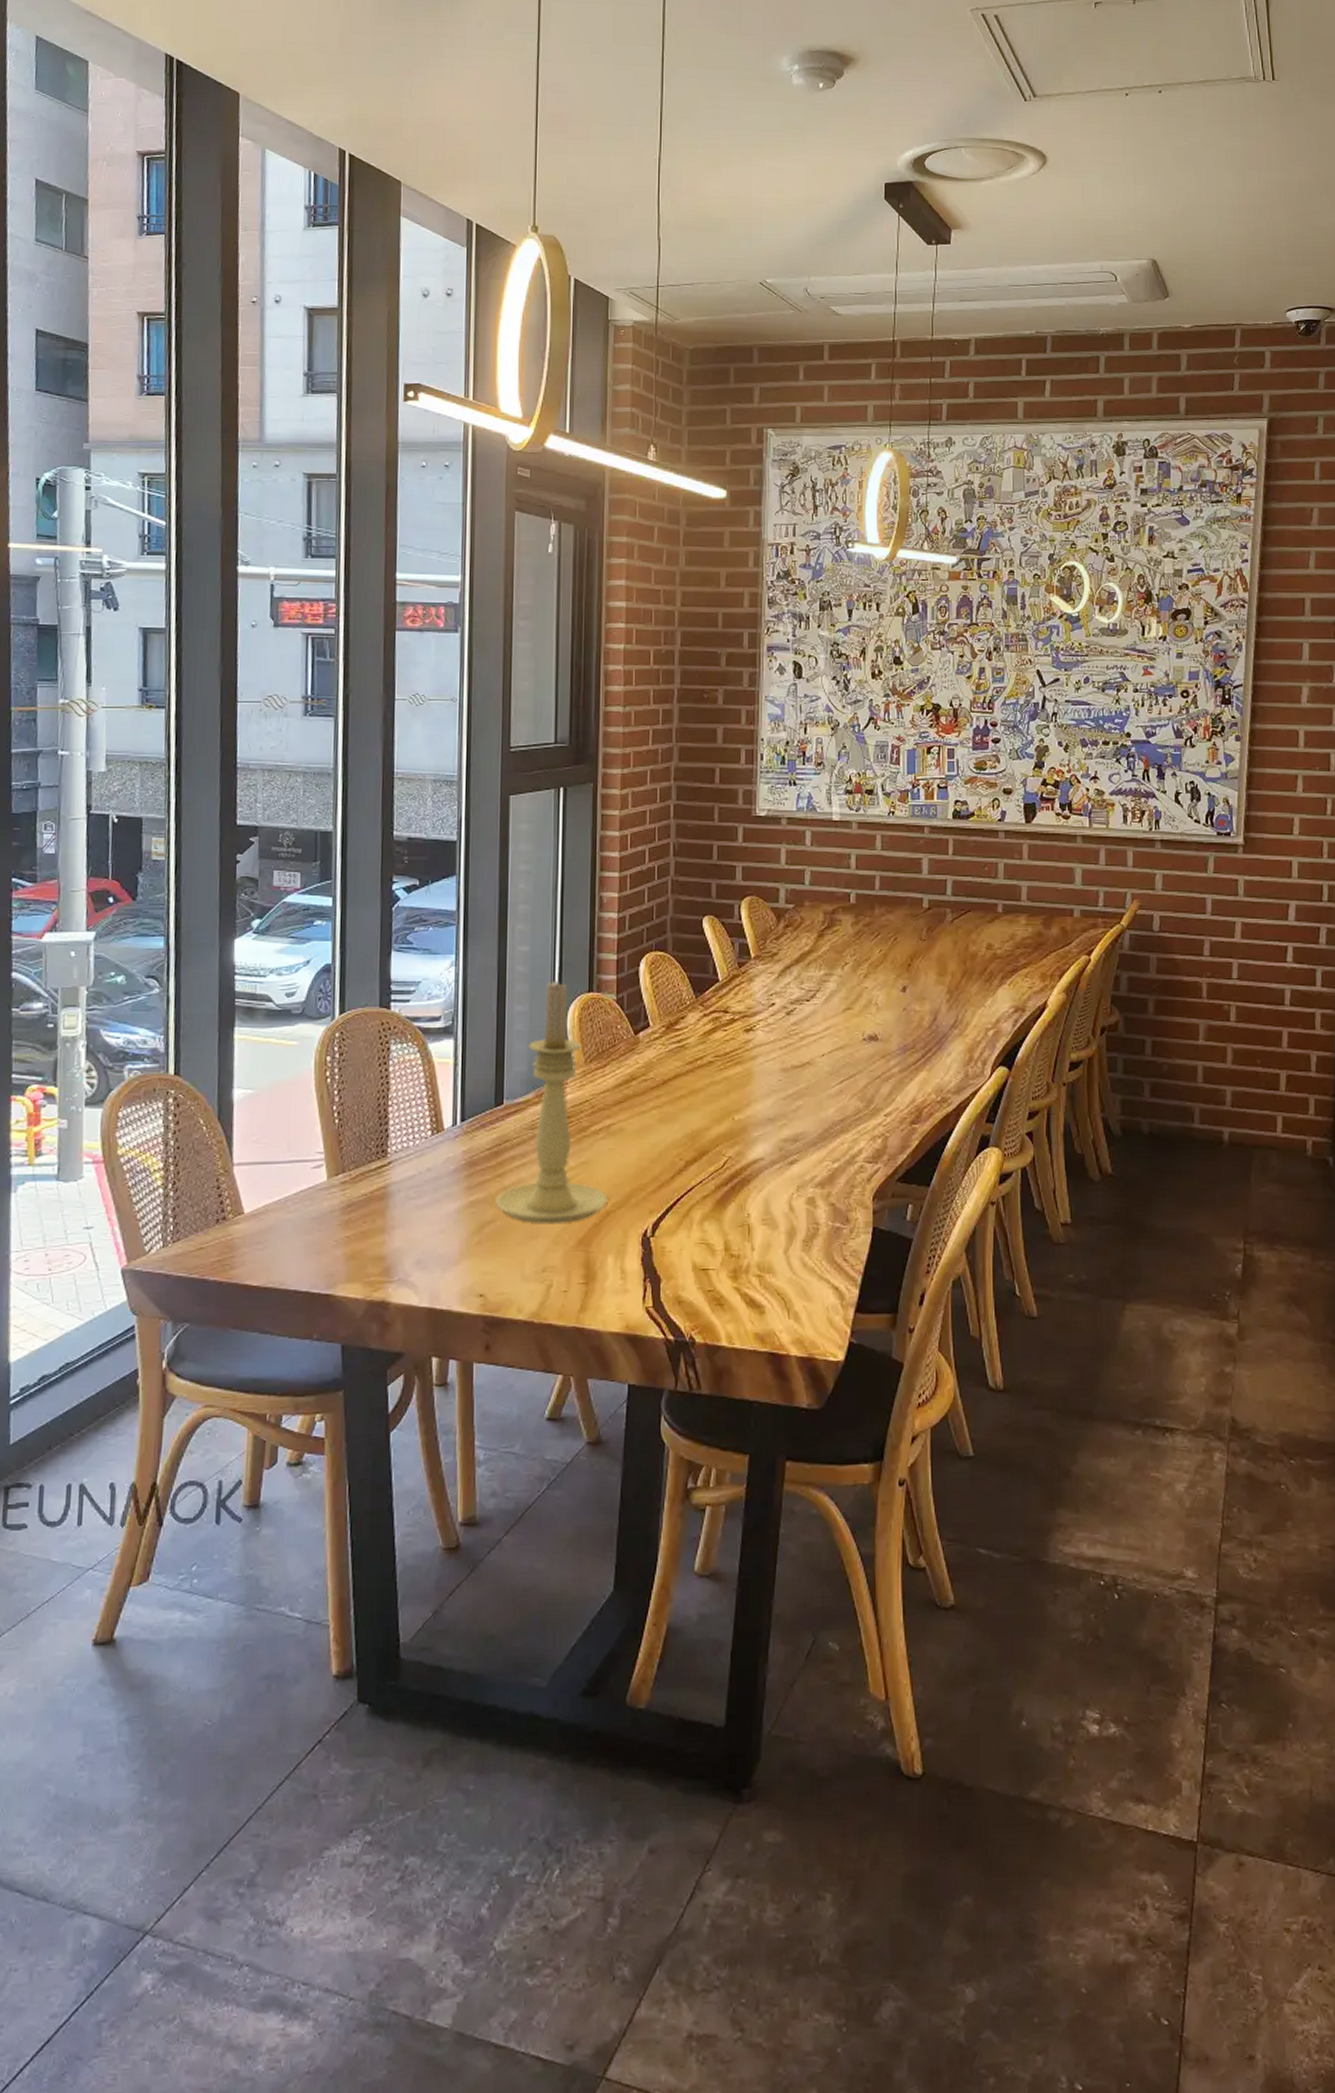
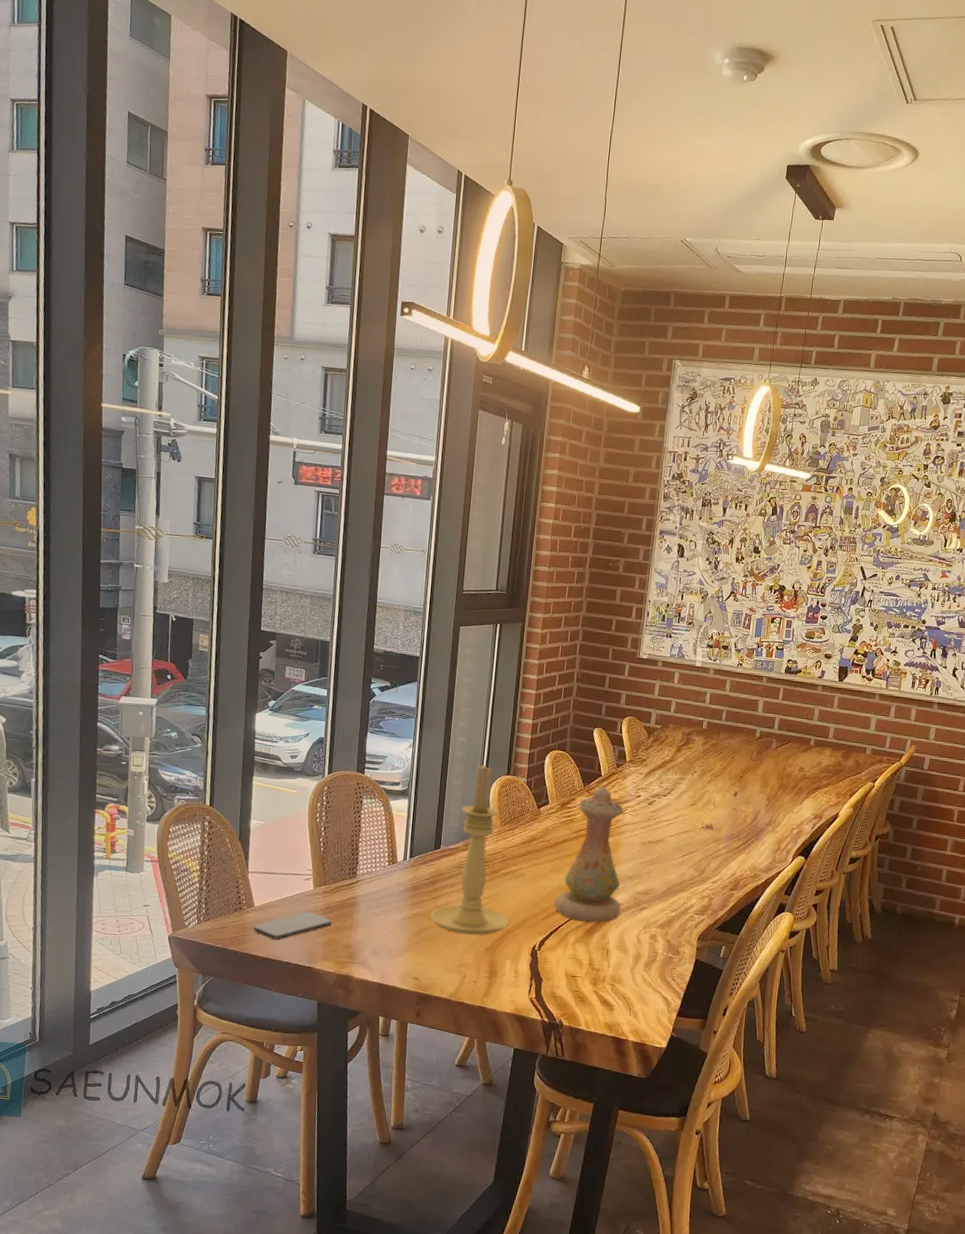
smartphone: none [243,1213,356,1259] -> present [253,911,332,940]
vase: none [667,994,763,1189] -> present [553,786,623,923]

